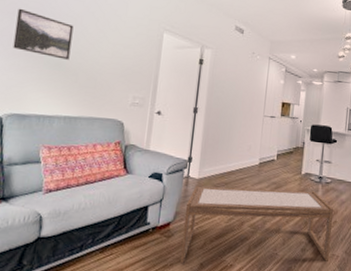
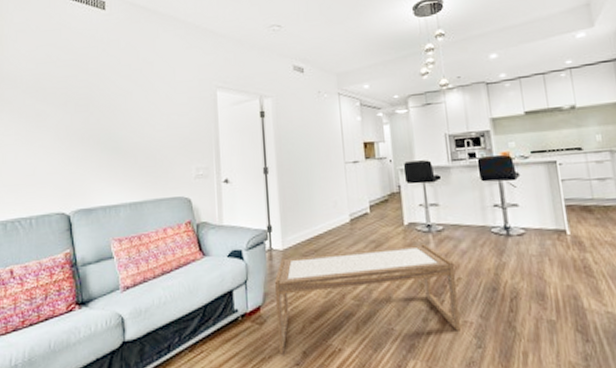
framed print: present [13,8,74,60] -> none [69,97,125,142]

